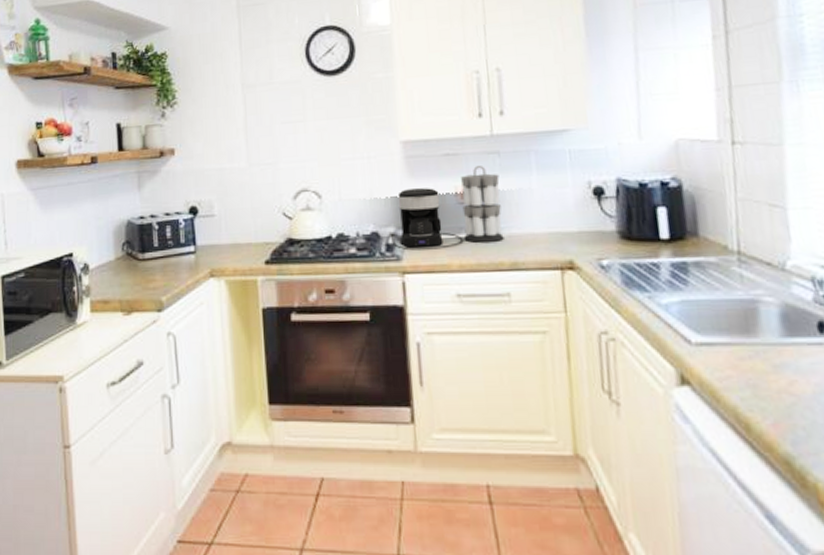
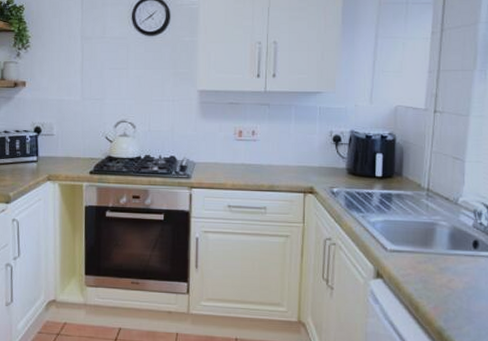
coffee maker: present [390,188,464,251] -> none [184,127,237,172]
spice rack: present [461,166,504,244] -> none [237,114,267,170]

